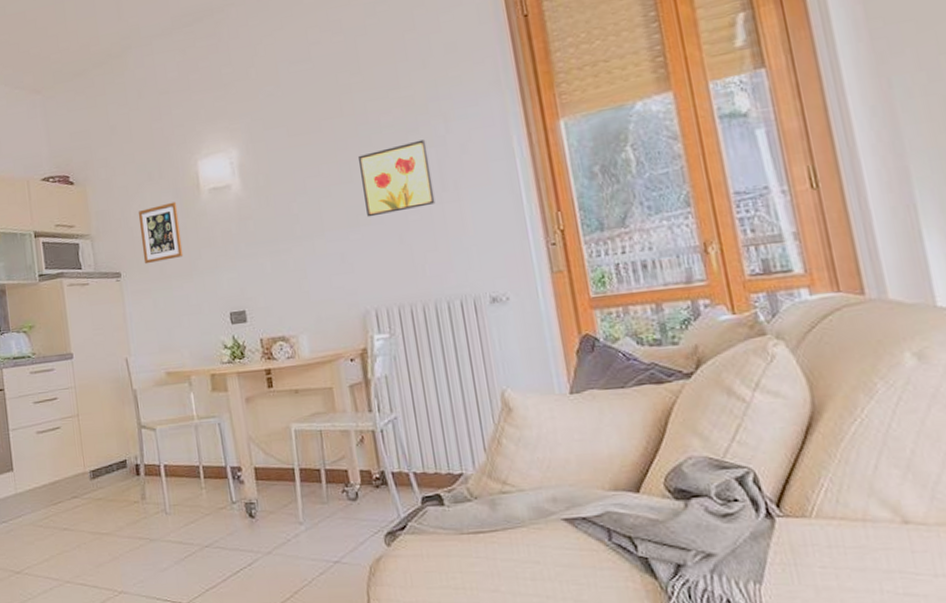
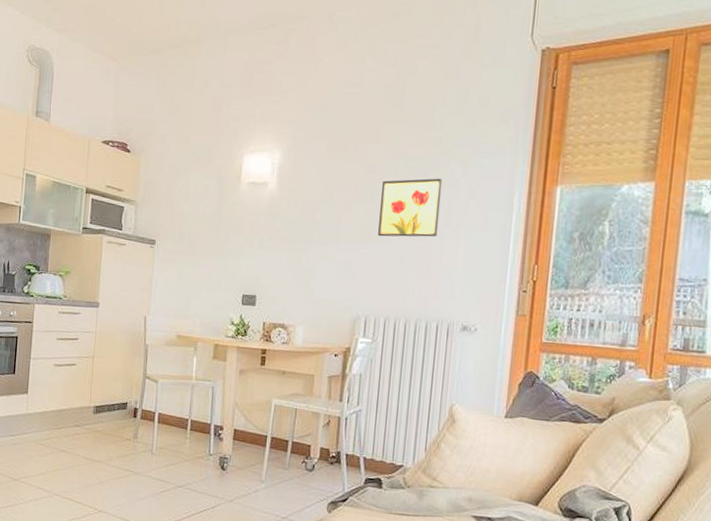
picture frame: present [138,201,184,265] -> none [178,187,218,238]

